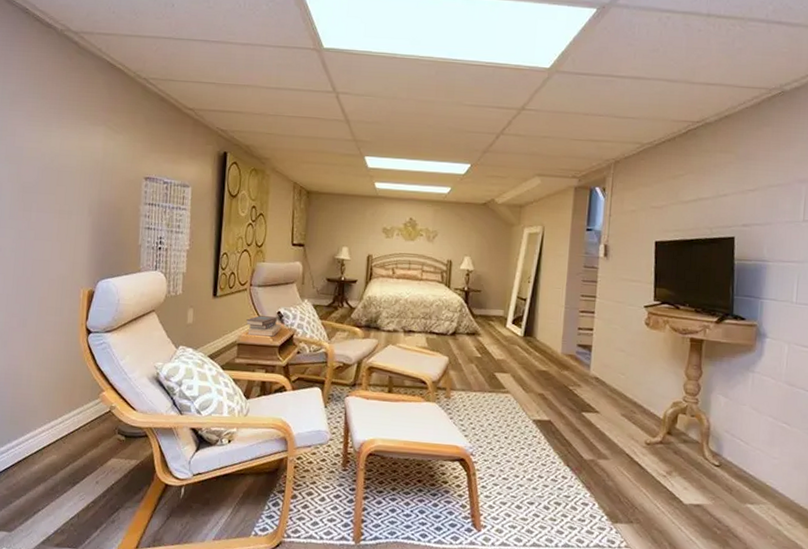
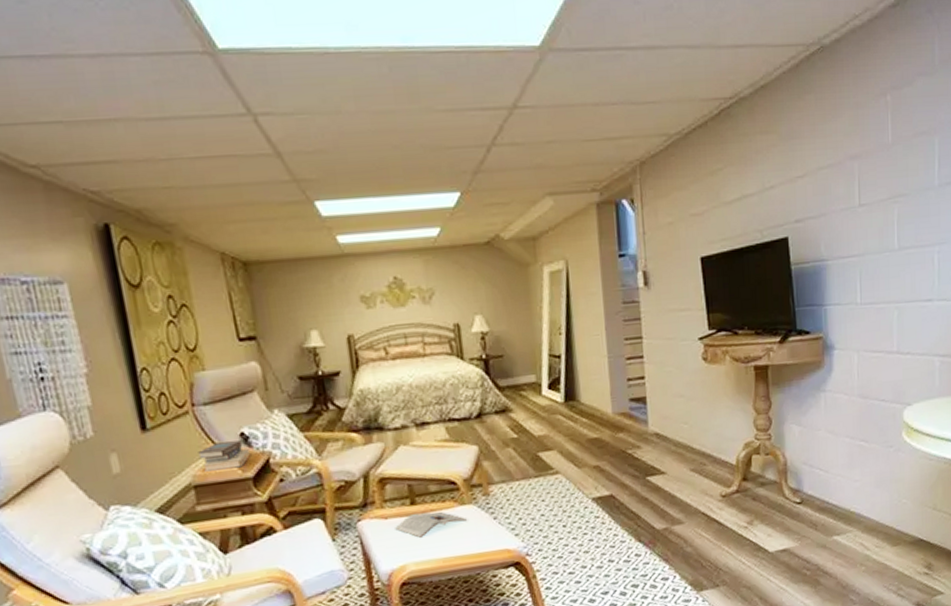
magazine: none [373,400,429,421] -> present [395,511,467,539]

